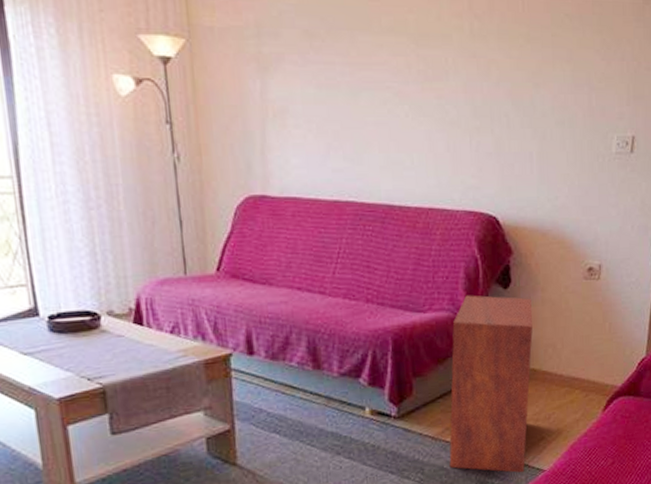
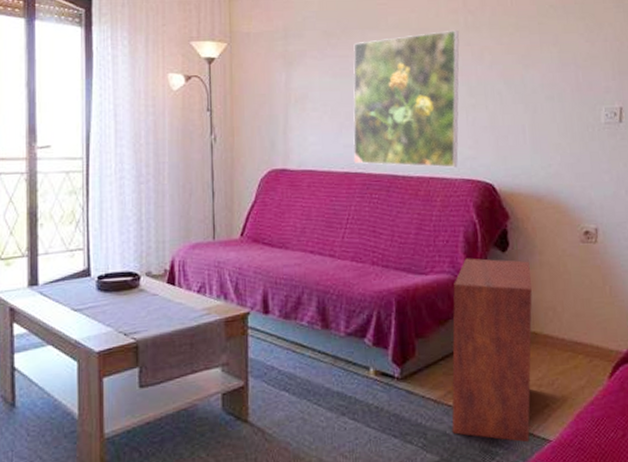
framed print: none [341,37,464,198] -> present [352,29,459,168]

